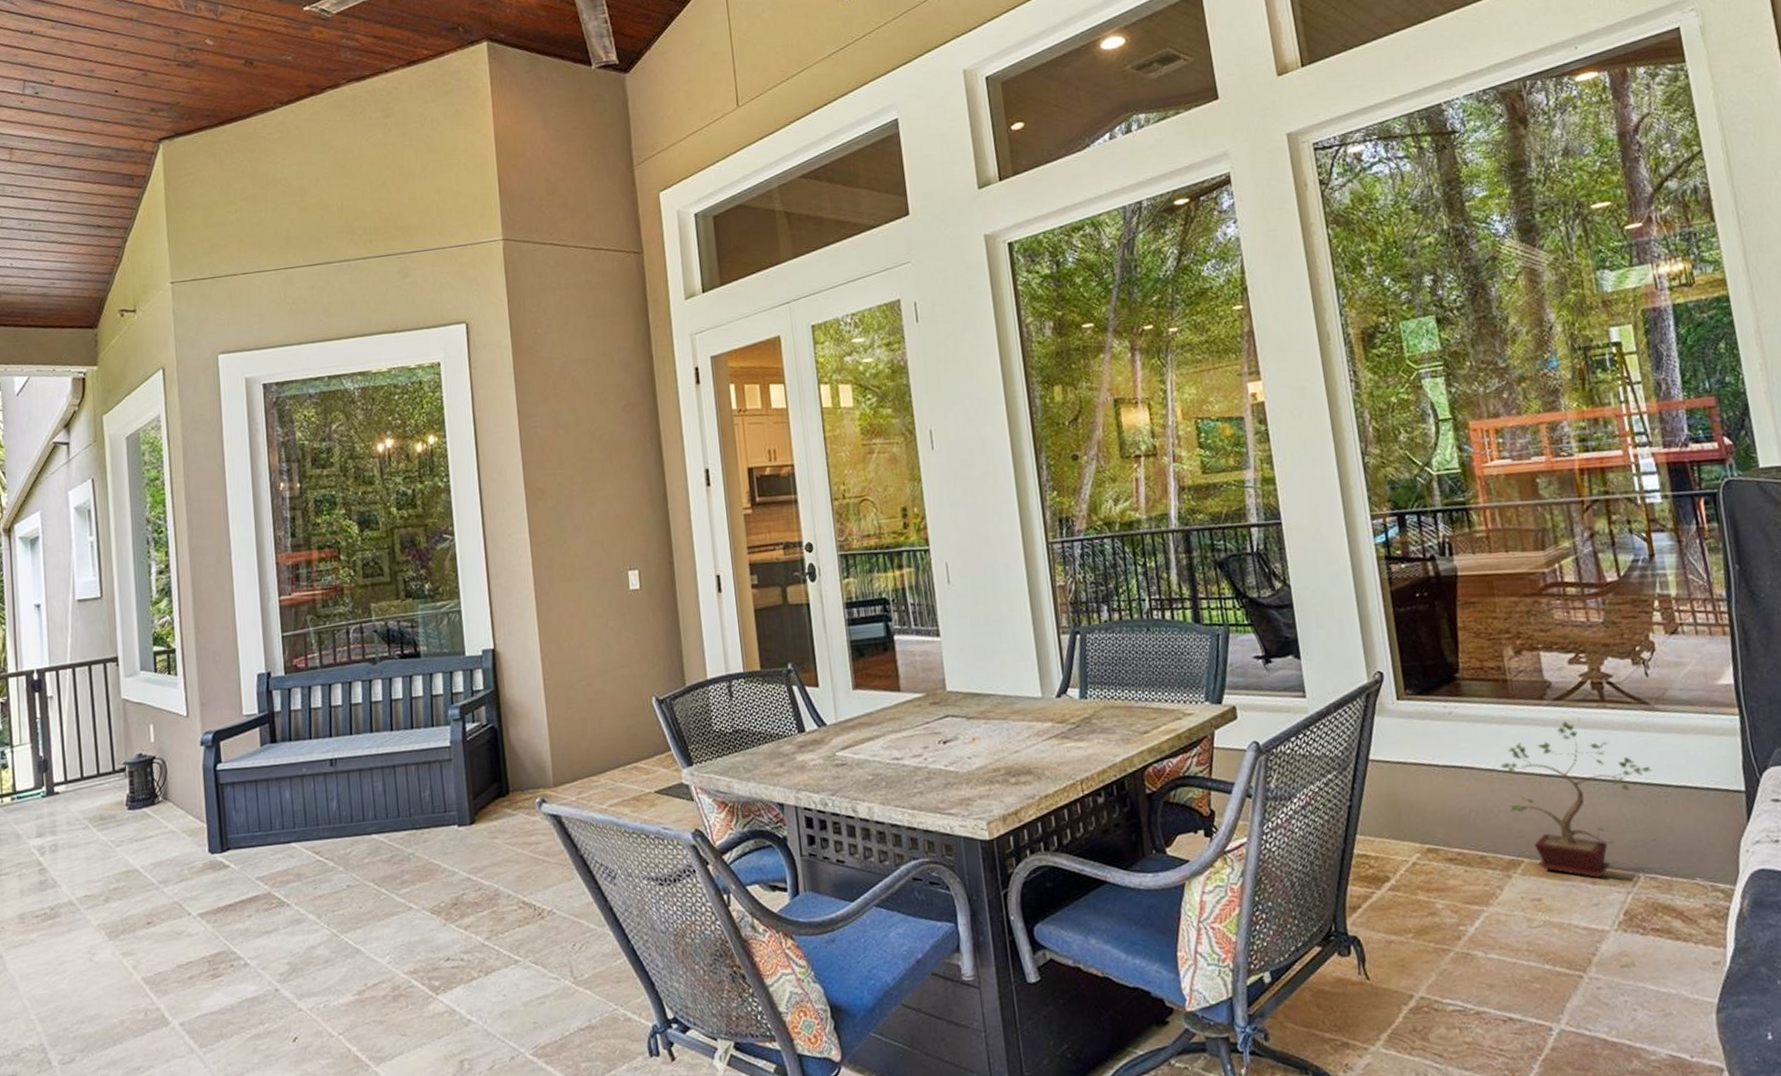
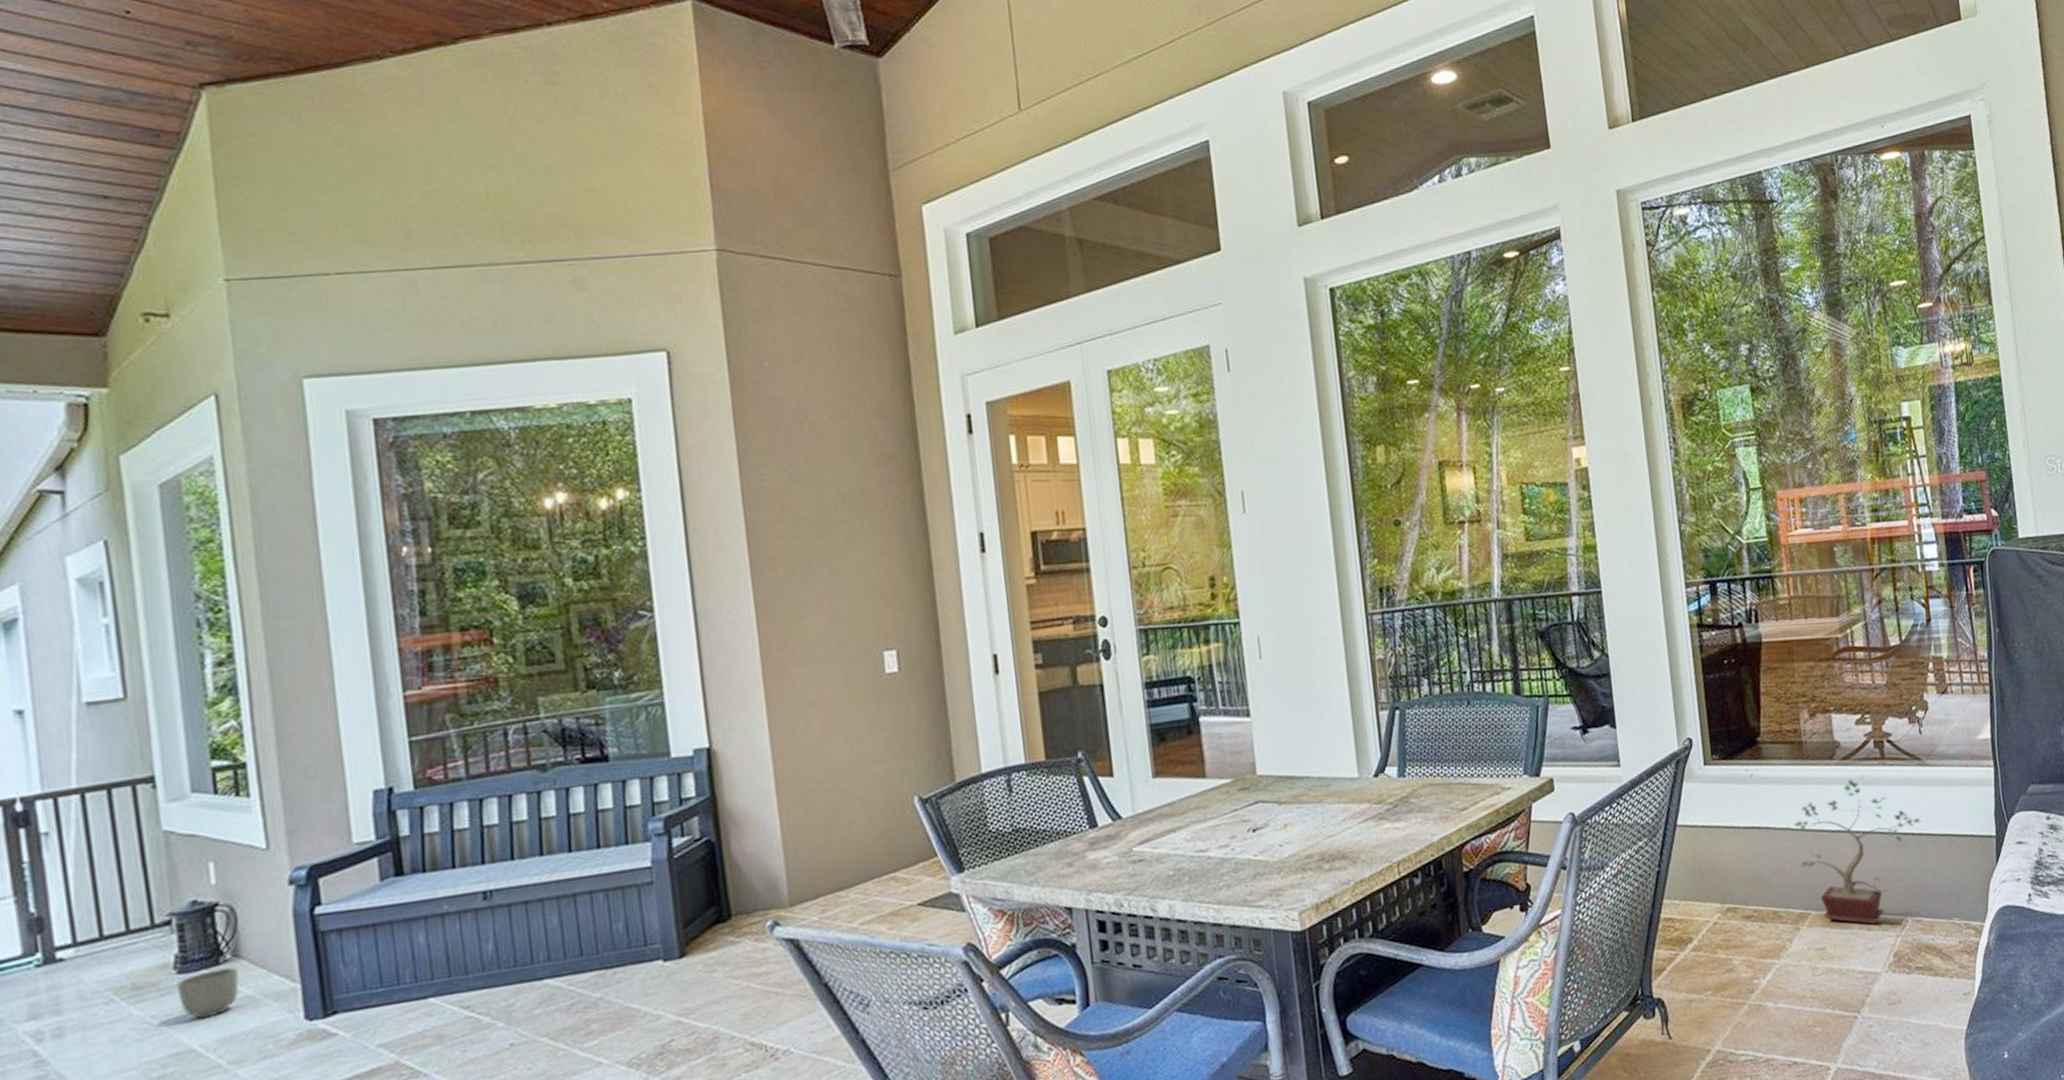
planter: none [128,806,167,846] -> present [177,966,239,1019]

